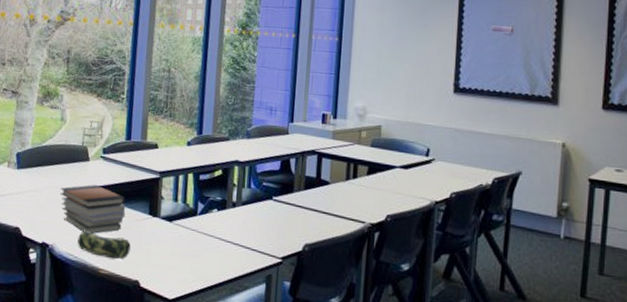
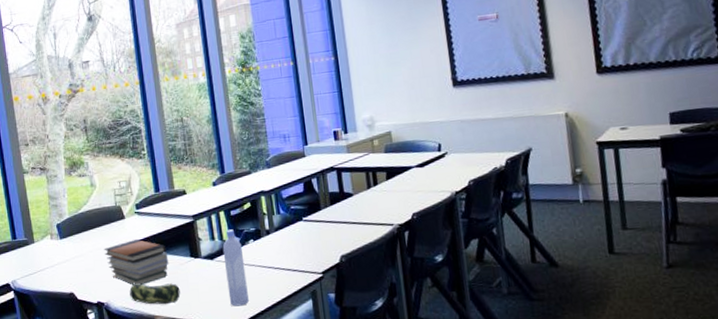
bottle: none [179,194,204,276] -> present [222,229,249,307]

